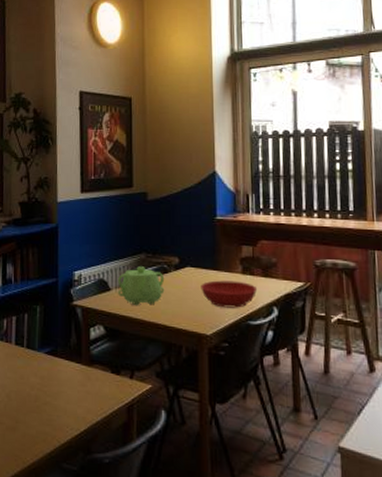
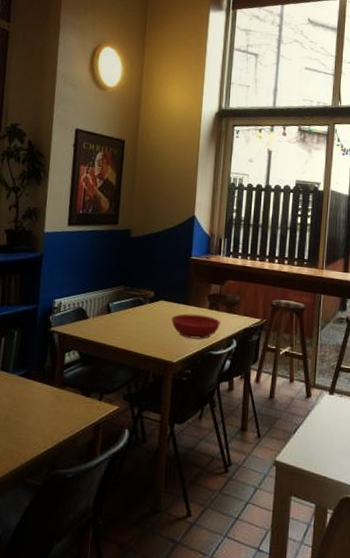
teapot: present [118,266,165,305] -> none [95,297,140,333]

